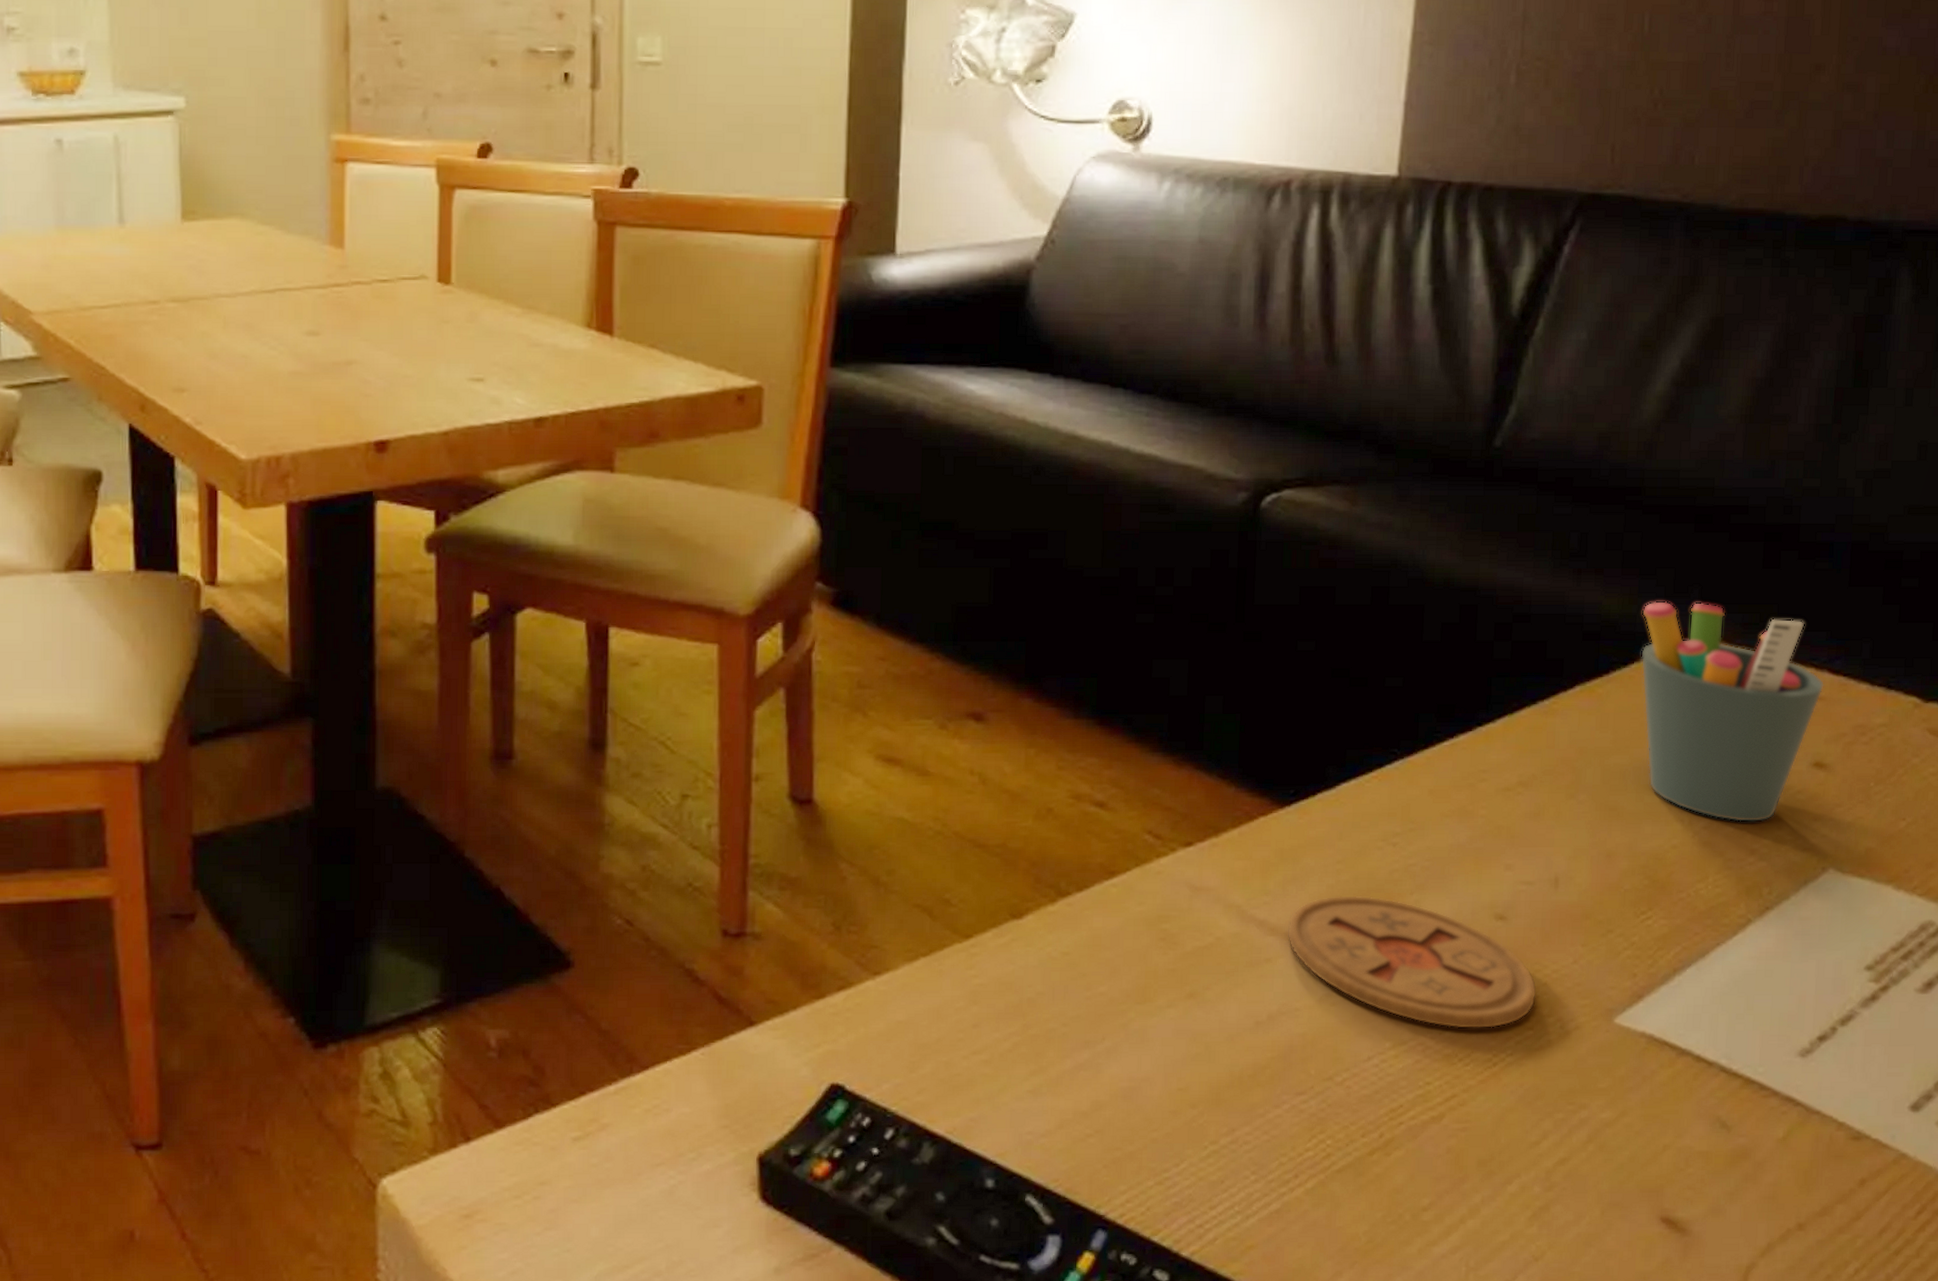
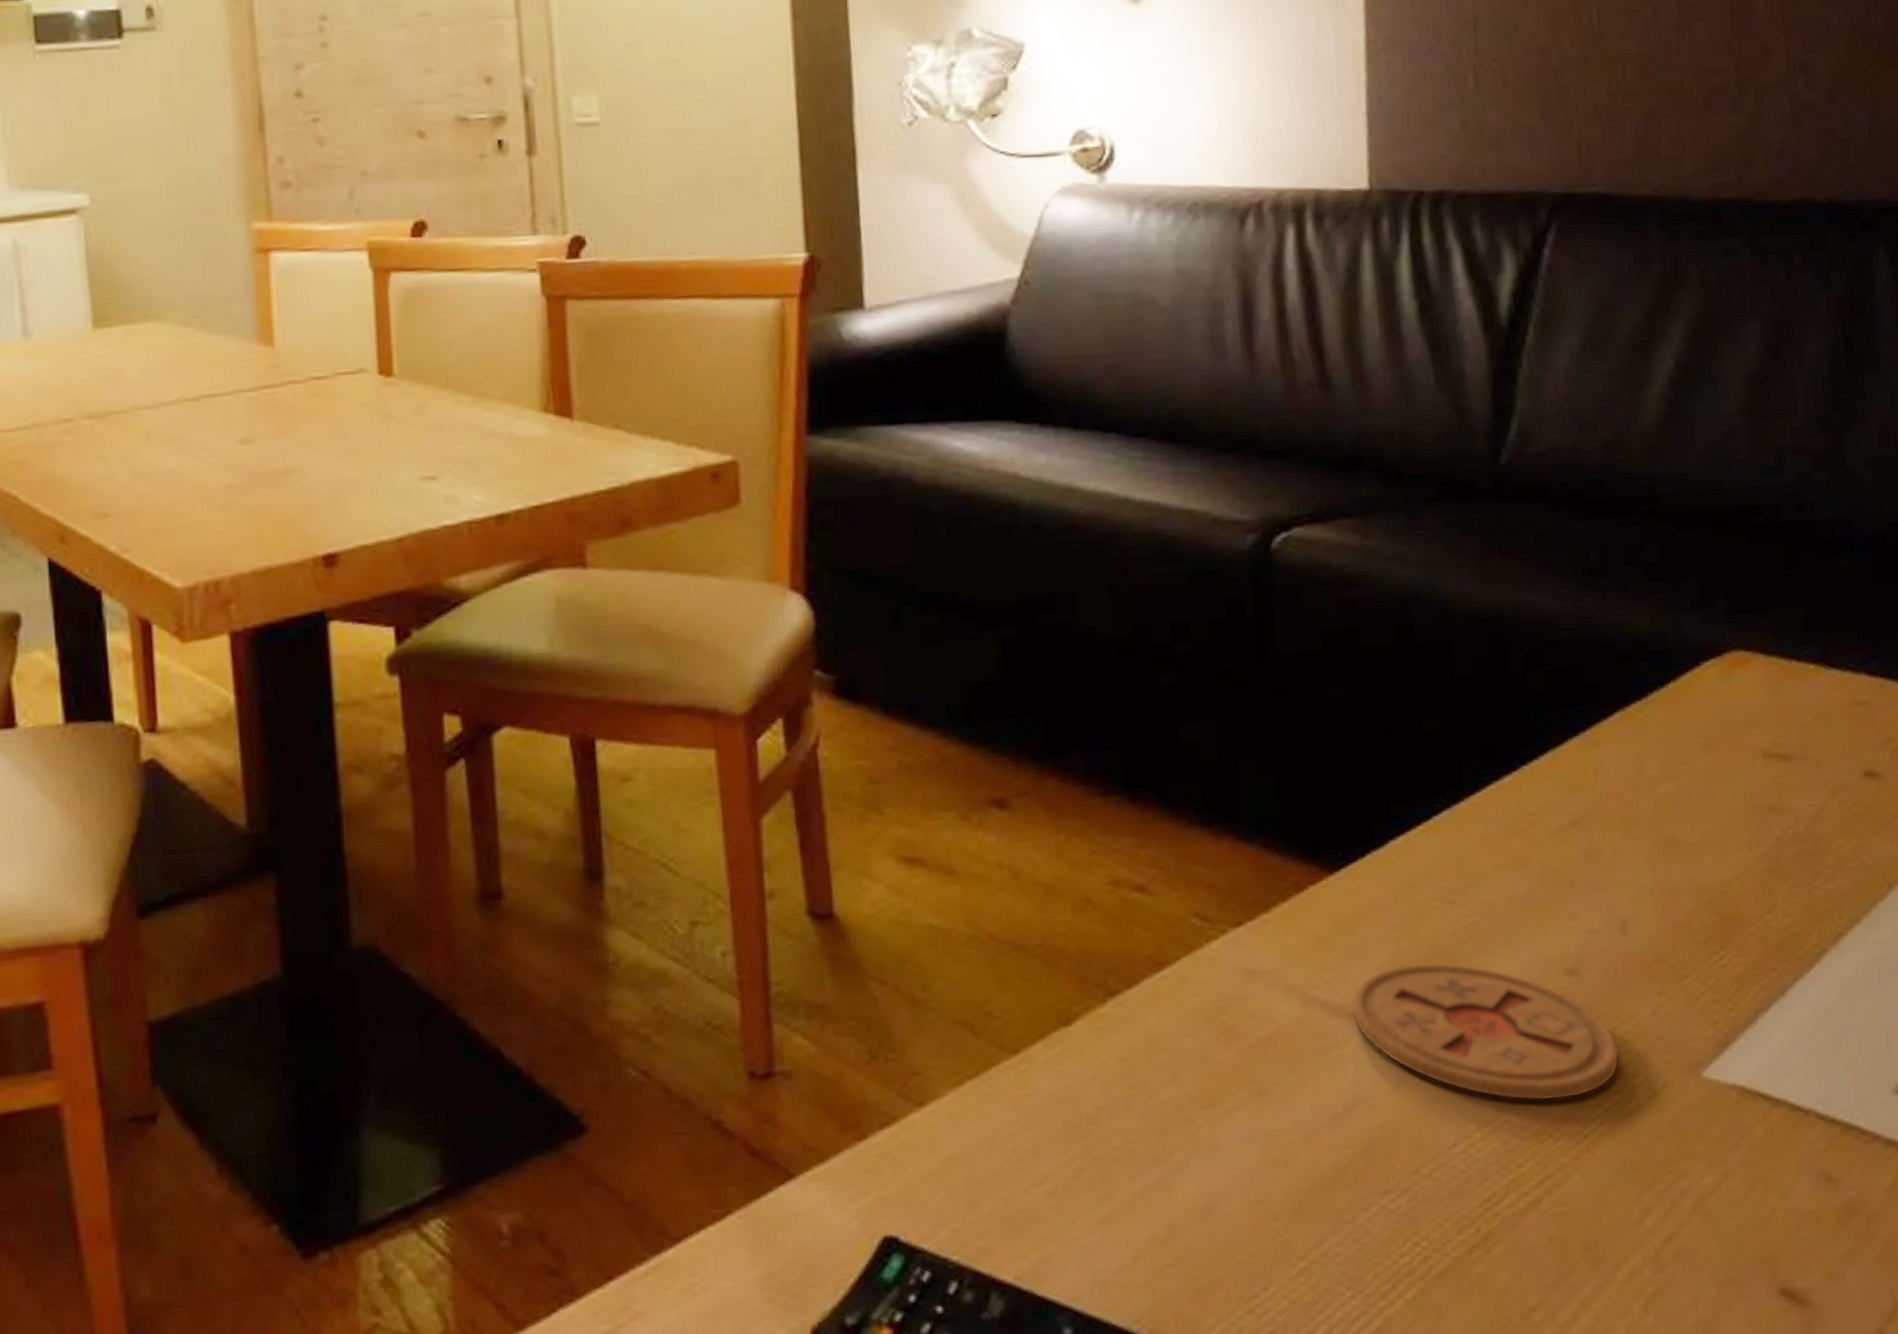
pen holder: present [1641,601,1824,823] -> none [1672,611,1863,844]

